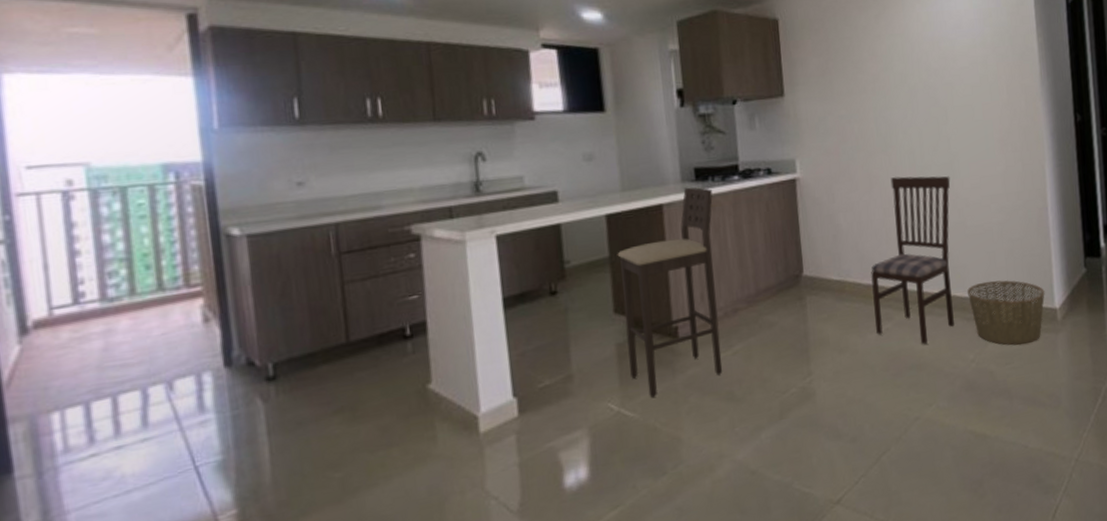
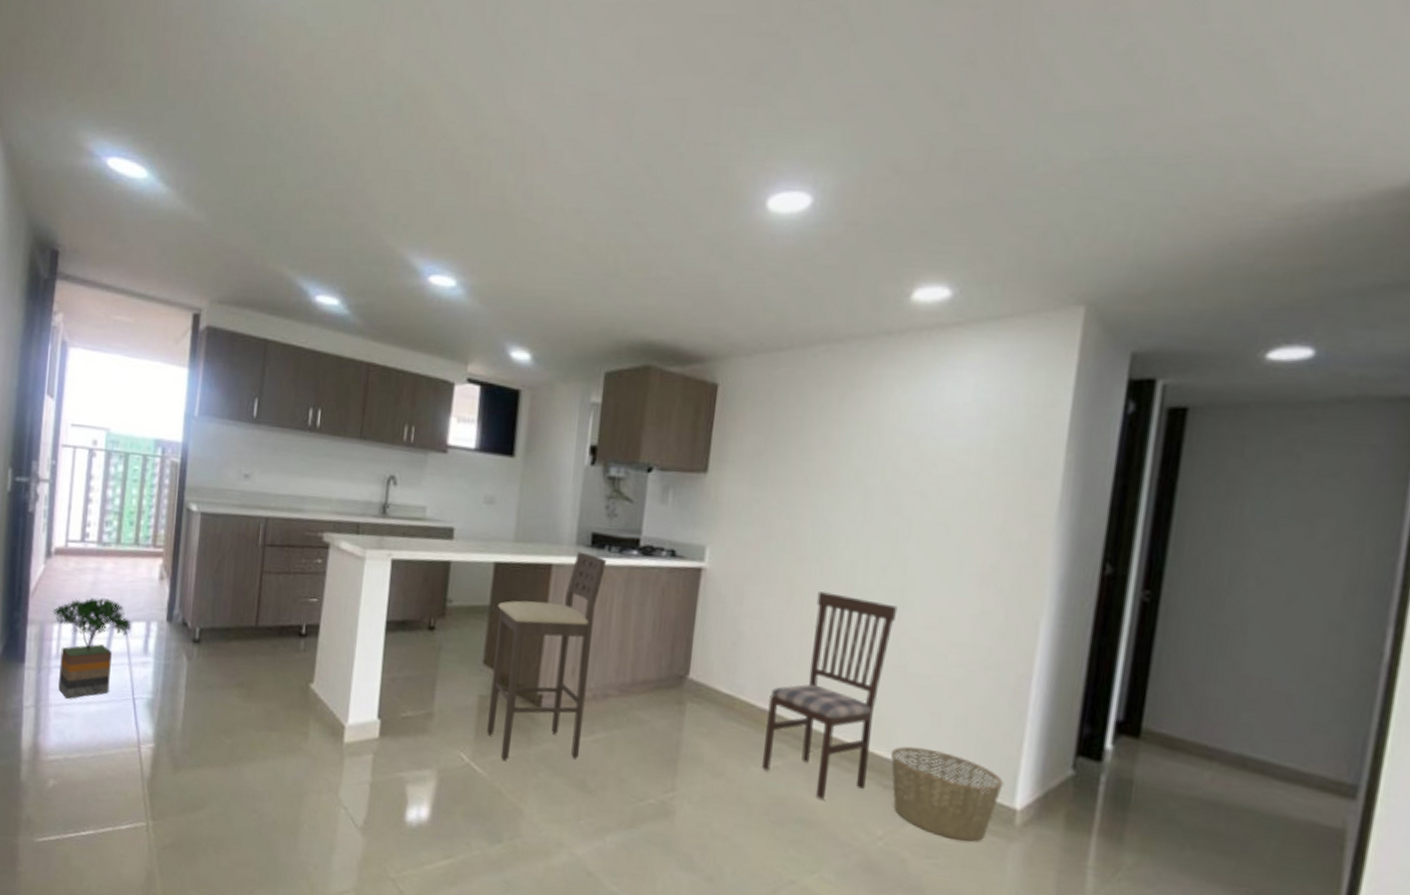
potted tree: none [45,361,175,497] -> present [52,597,132,699]

